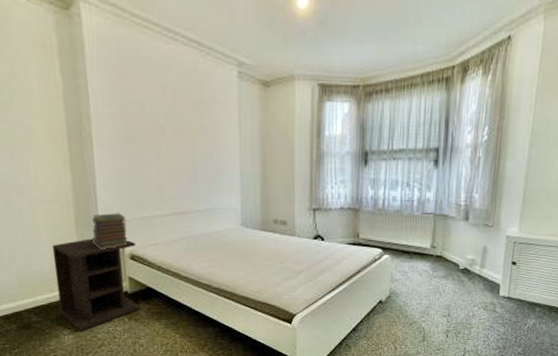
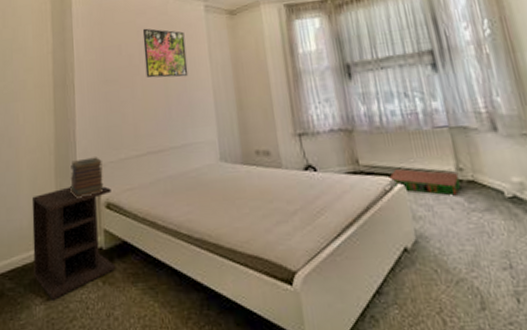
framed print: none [169,86,216,145] -> present [142,28,189,78]
storage bin: none [380,244,432,266] -> present [389,169,461,196]

